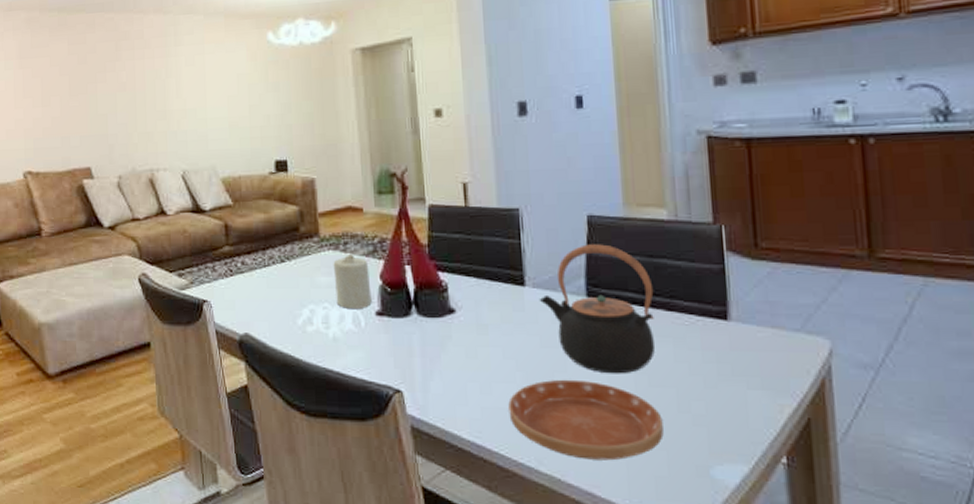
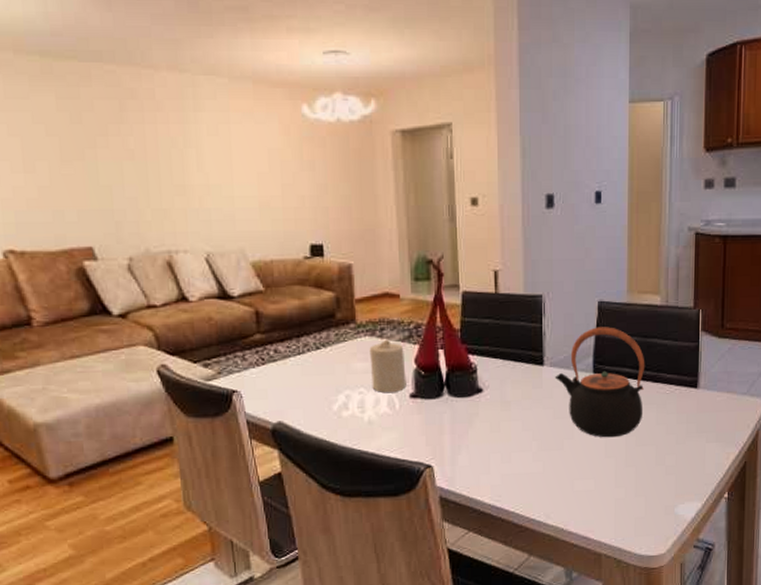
saucer: present [508,379,664,461] -> none [525,444,644,510]

